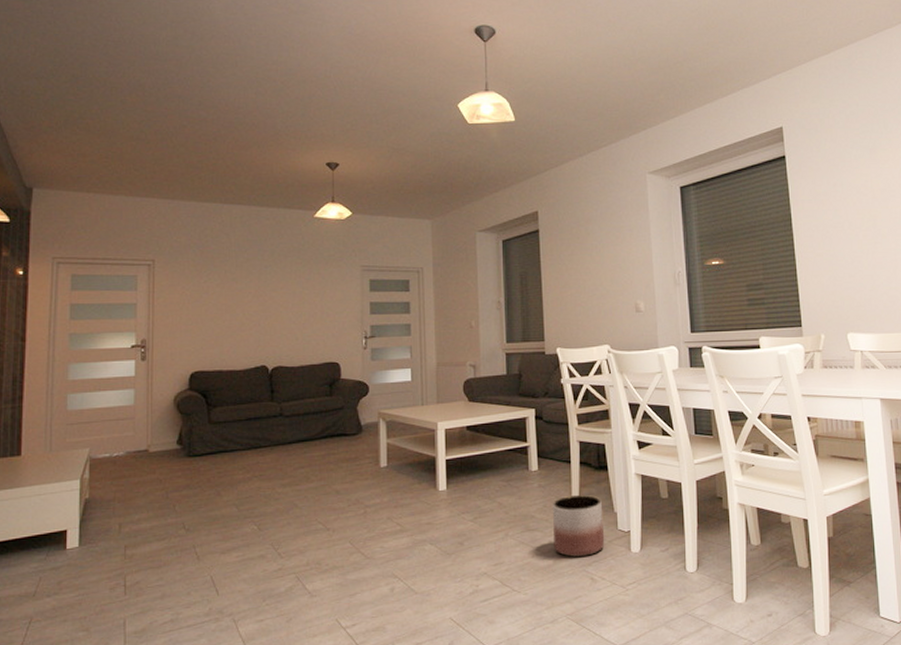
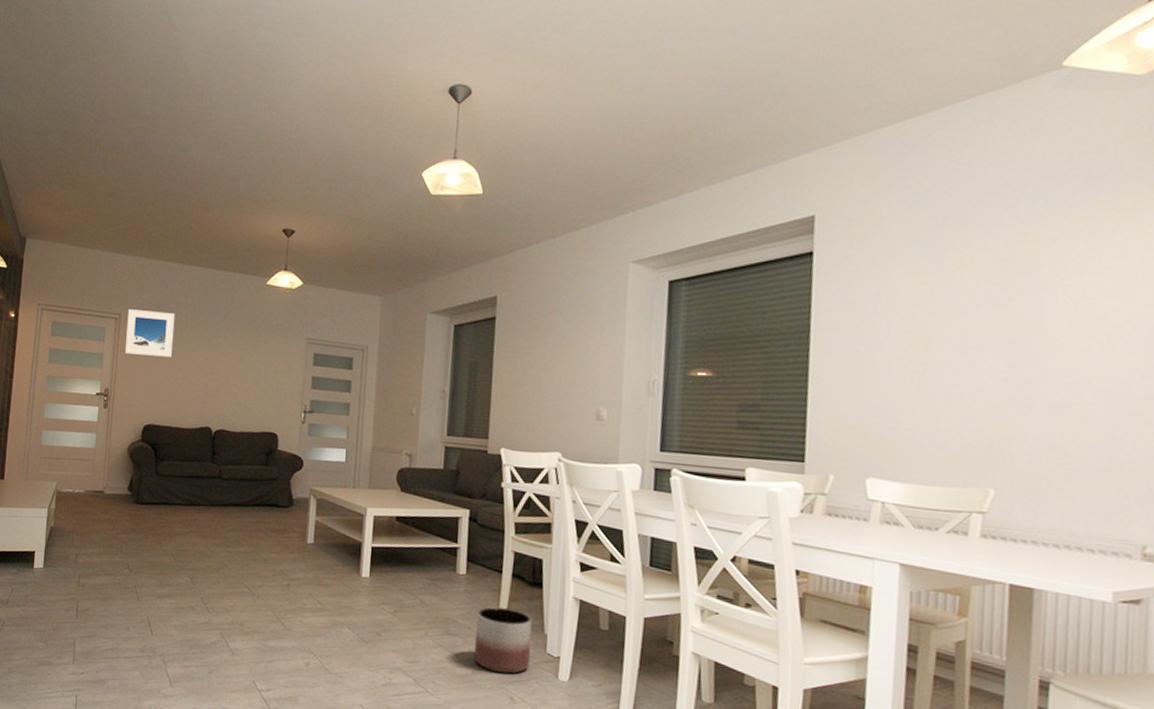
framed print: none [163,253,218,300] -> present [125,309,175,358]

